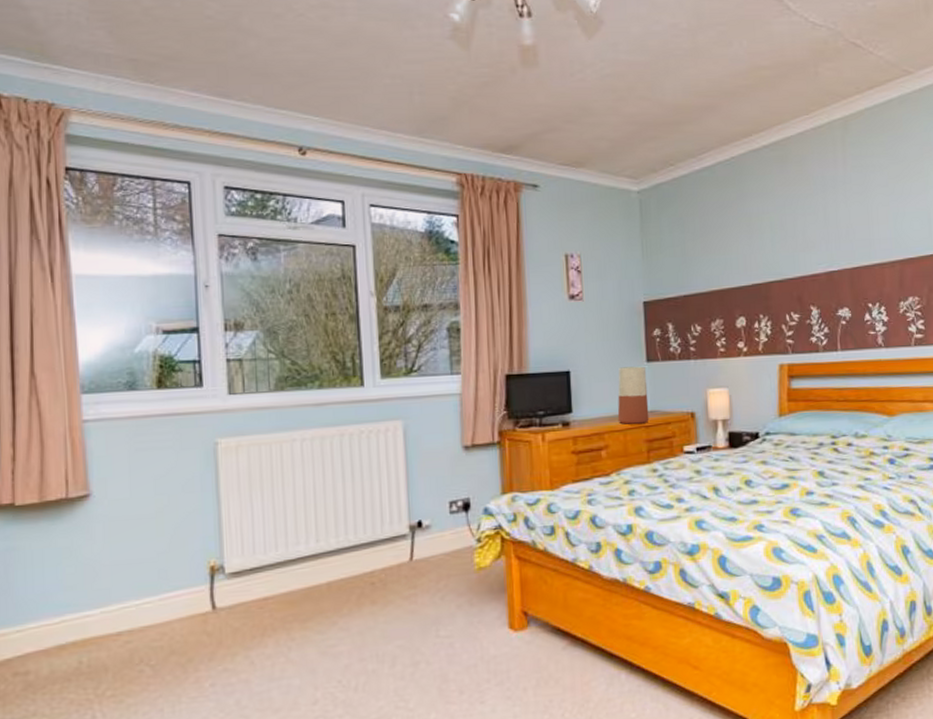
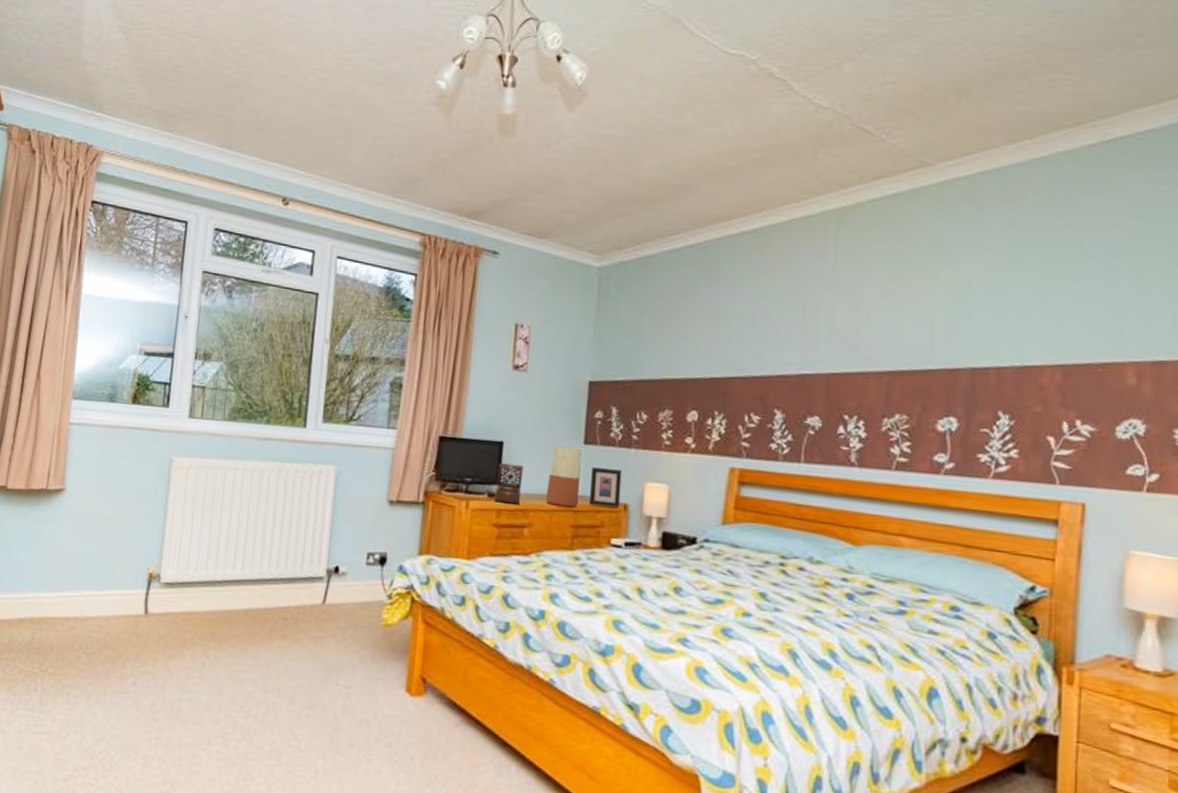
jewelry box: none [568,391,595,430] -> present [494,463,524,505]
picture frame: none [656,381,687,418] -> present [589,467,622,508]

